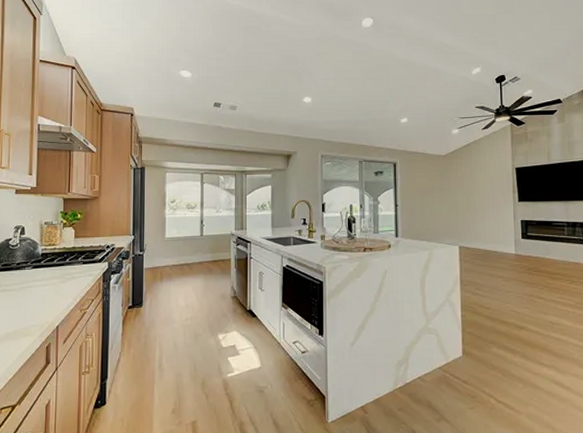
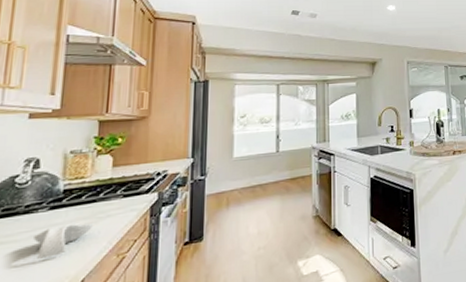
spoon rest: none [23,281,64,306] -> present [33,222,94,259]

